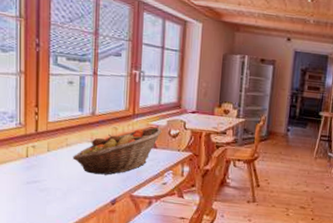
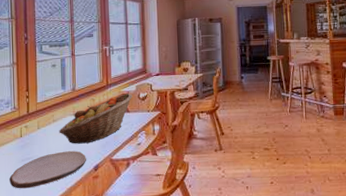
plate: none [11,179,104,213] -> present [9,151,87,189]

